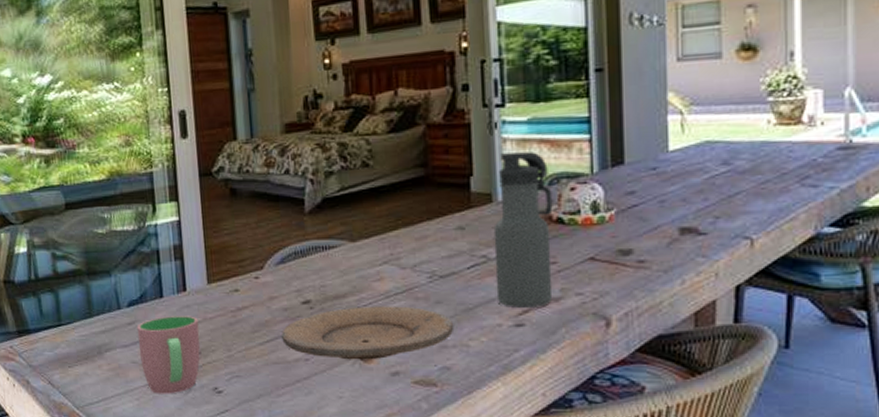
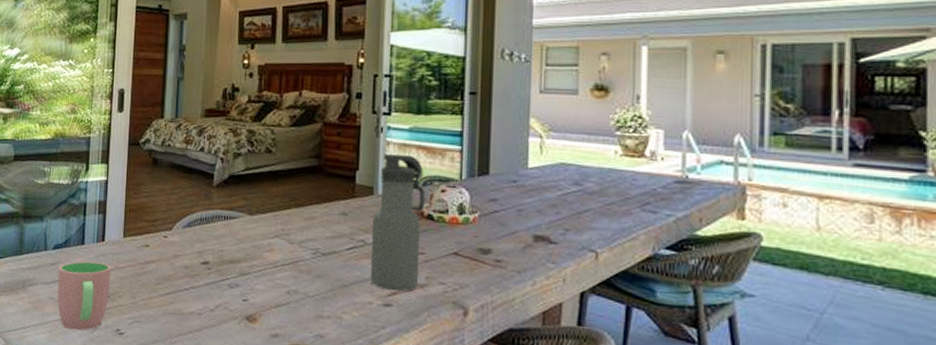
plate: present [281,306,455,360] -> none [181,272,331,321]

